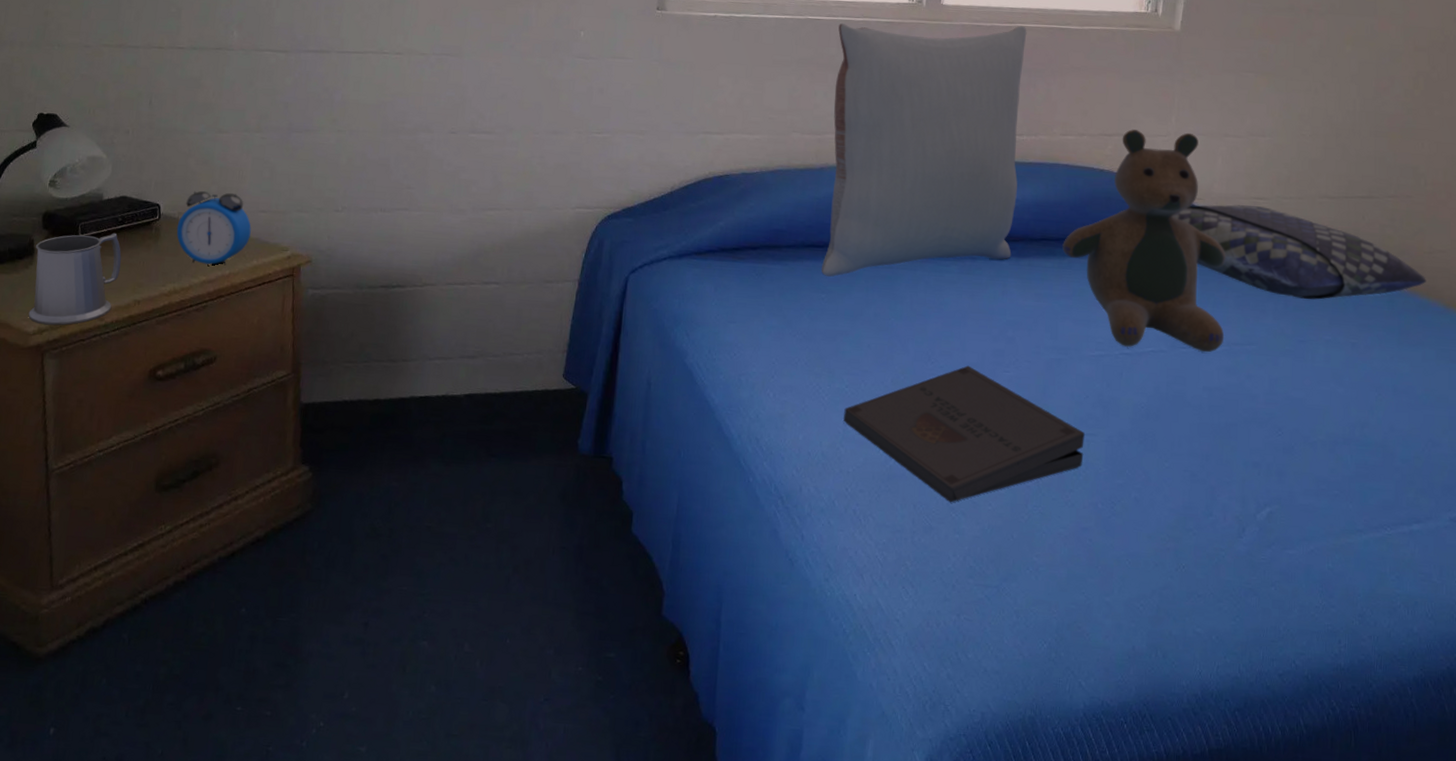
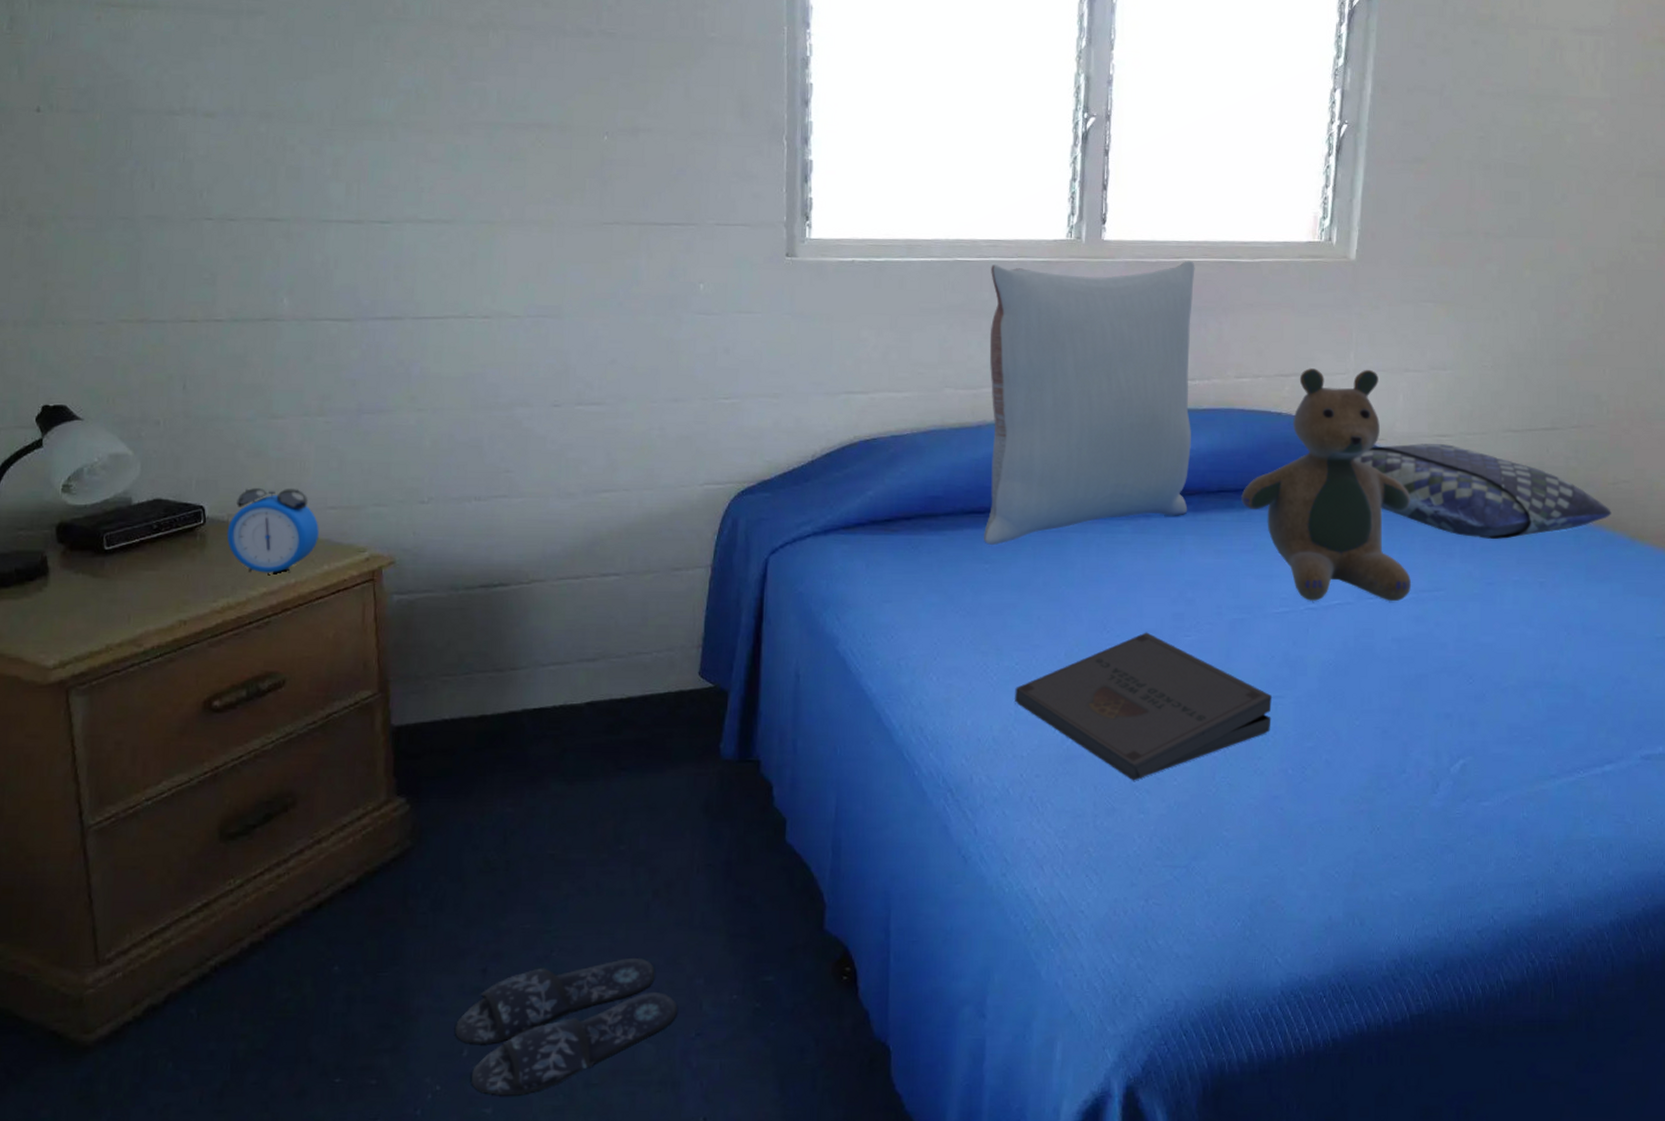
mug: present [28,232,122,326] -> none [46,542,160,657]
slippers: none [339,624,530,738] -> present [455,957,677,1095]

